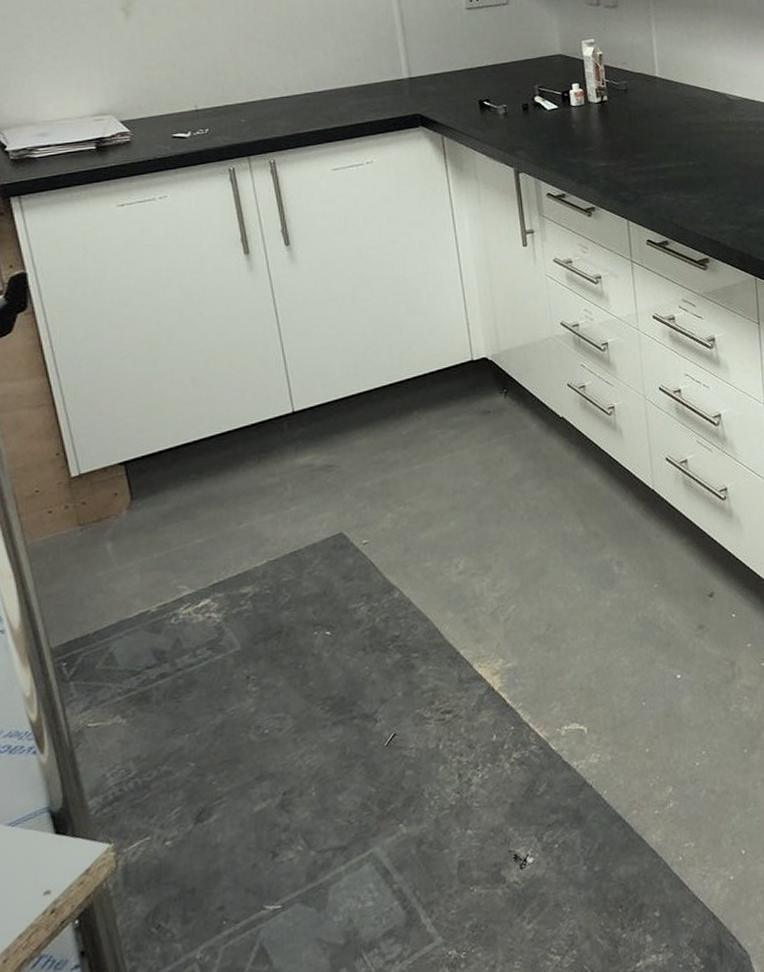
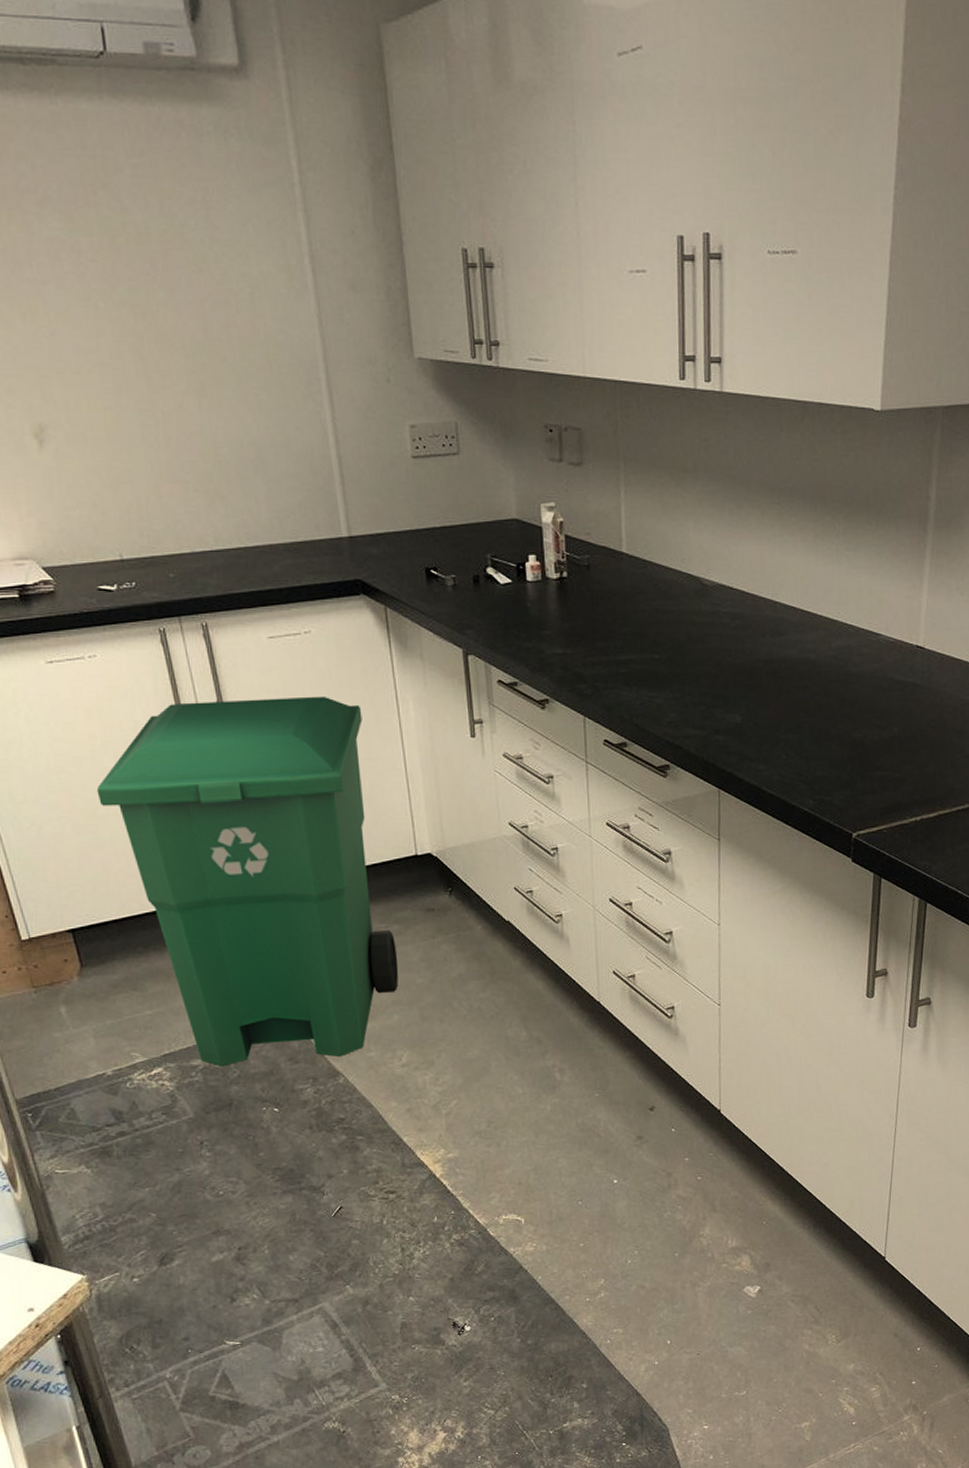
recycling bin: none [159,219,455,592] -> present [96,697,399,1066]

